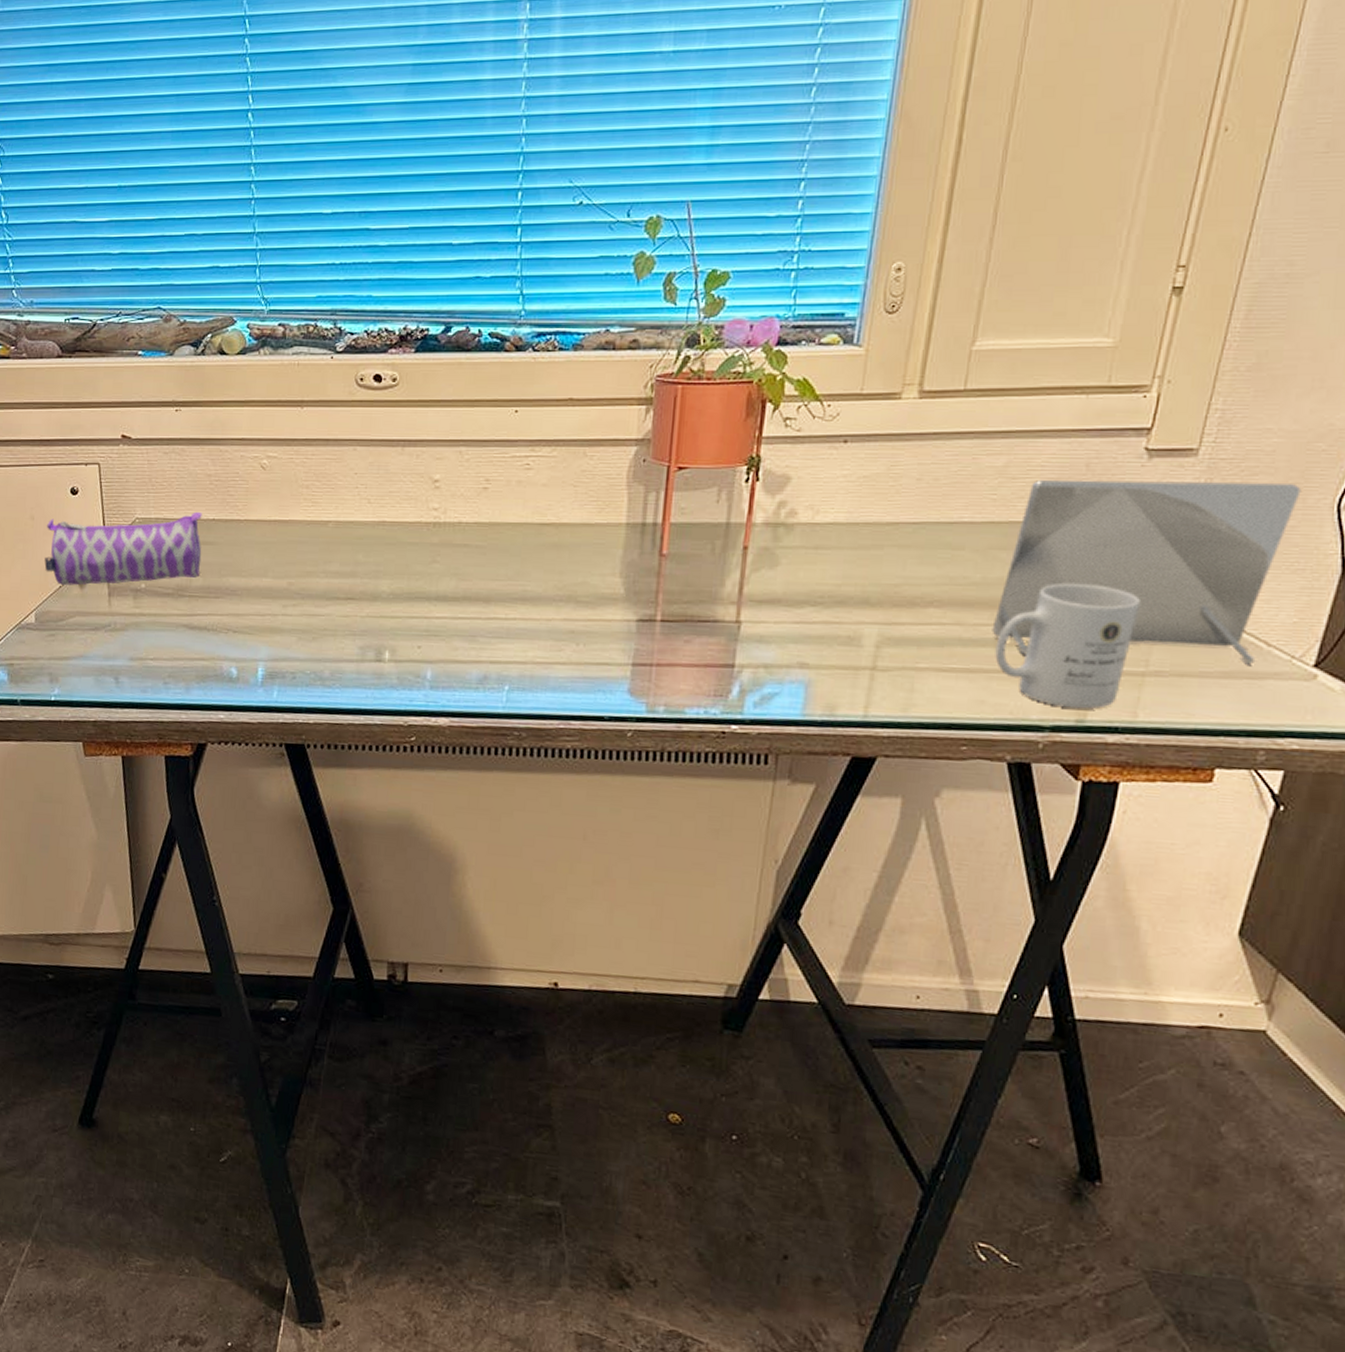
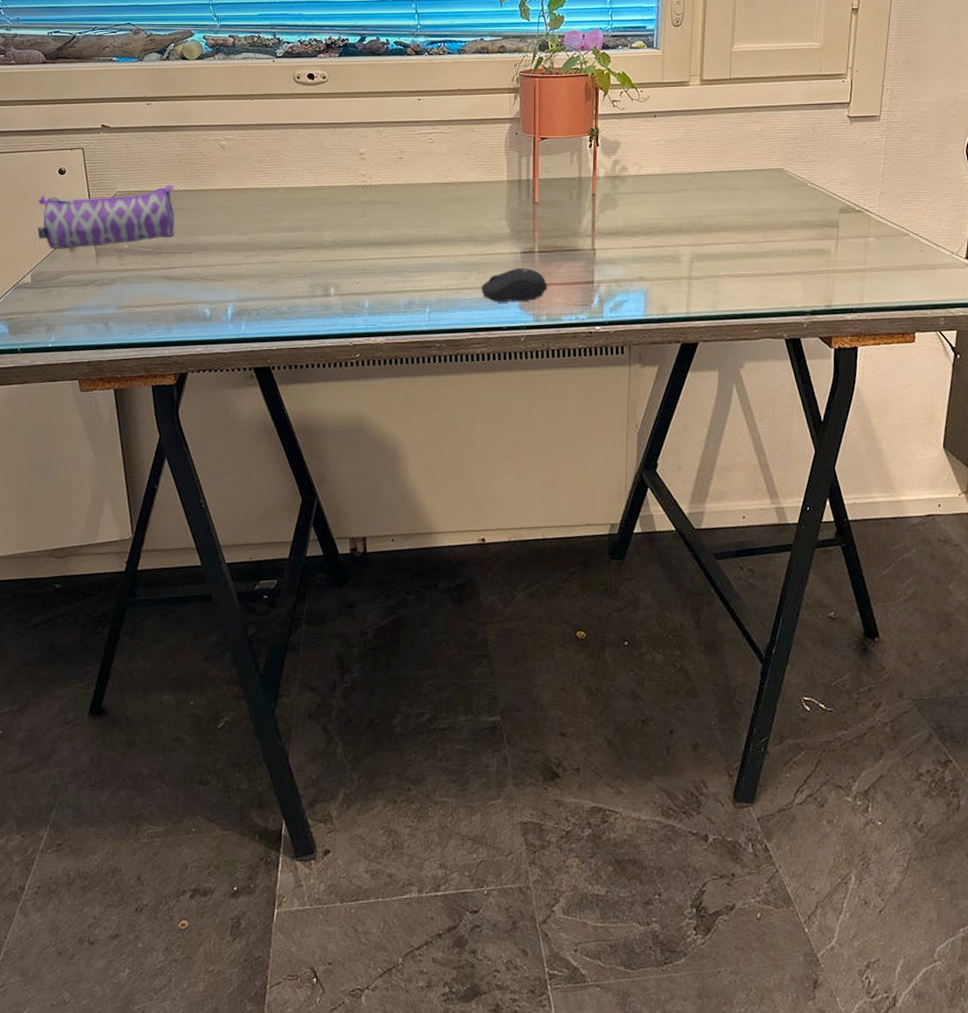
computer mouse: none [579,641,670,685] -> present [481,268,547,302]
photo frame: present [991,479,1302,665] -> none [765,137,944,262]
mug: present [995,582,1141,710] -> none [769,210,857,297]

